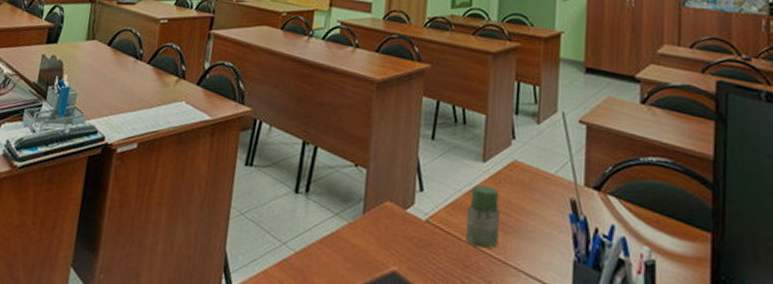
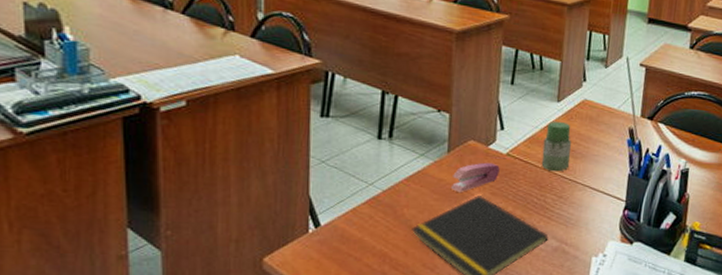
stapler: none [364,228,418,263] -> present [450,162,500,192]

